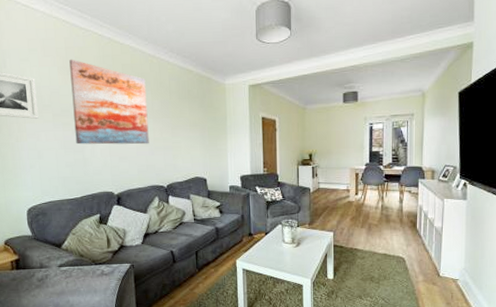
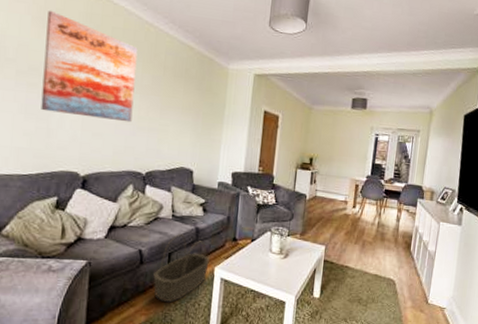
basket: none [185,235,231,293] -> present [153,234,210,303]

